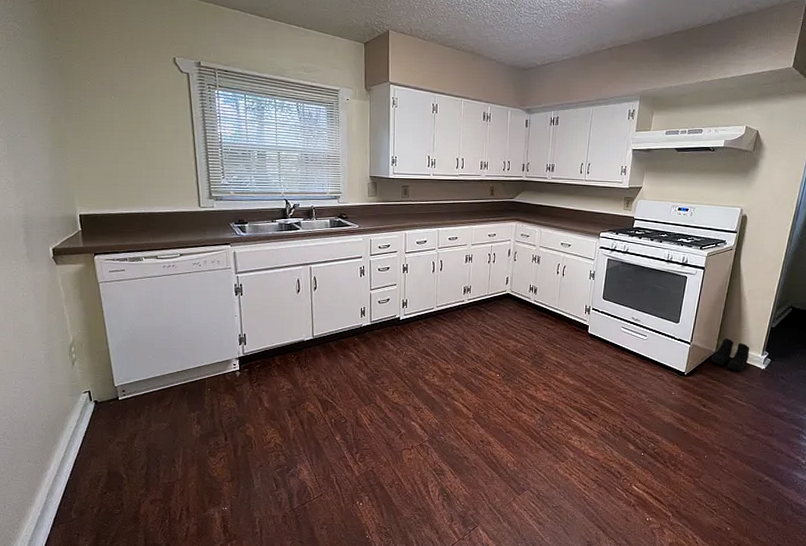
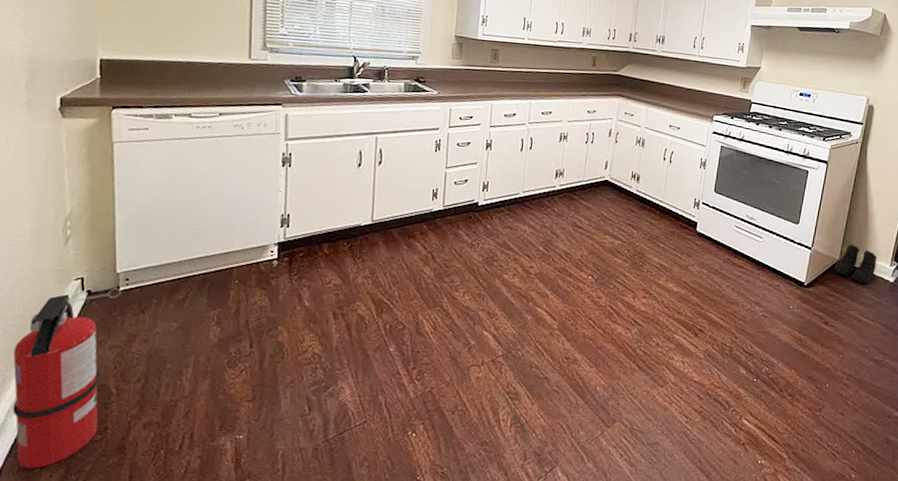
fire extinguisher: none [45,398,120,535] -> present [12,288,121,469]

